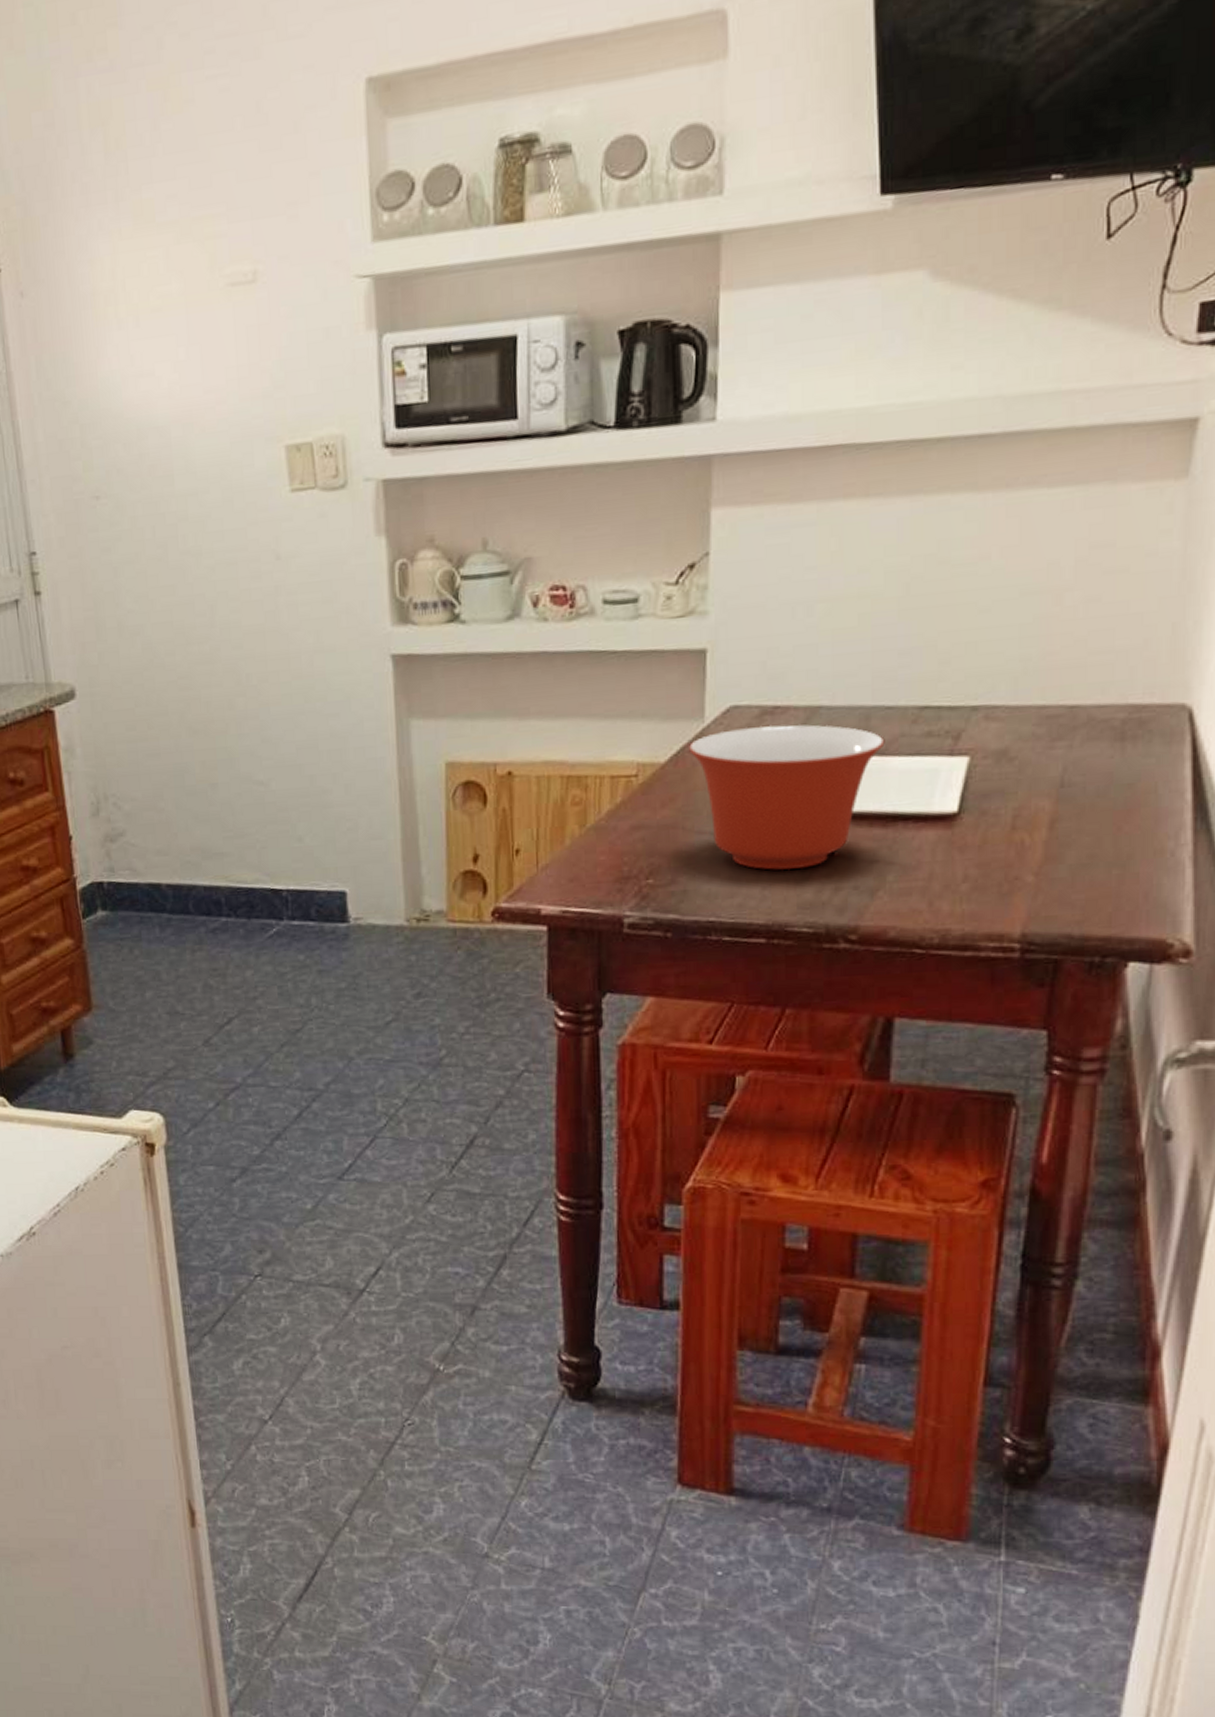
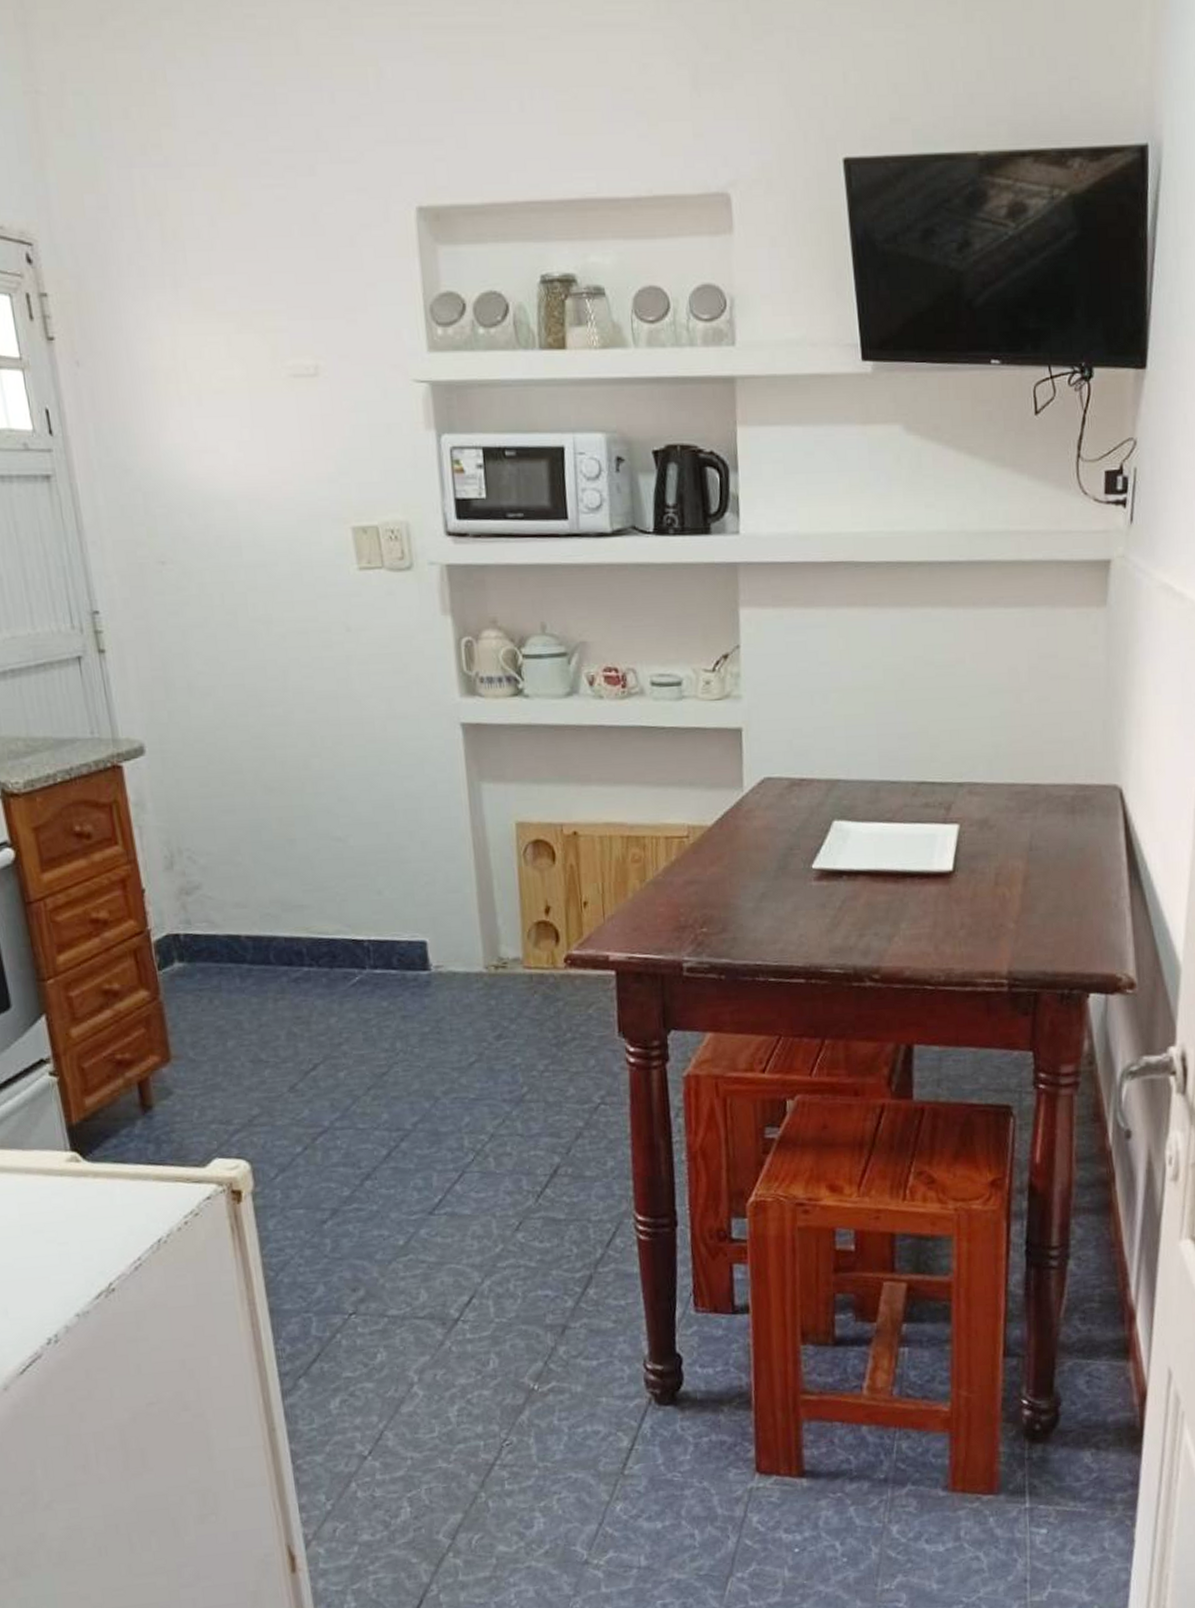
mixing bowl: present [689,724,885,871] -> none [731,795,892,920]

